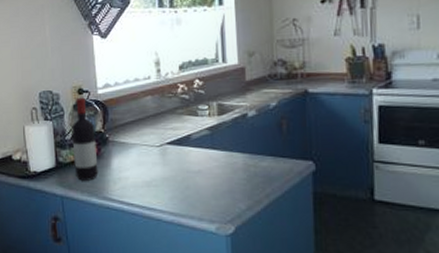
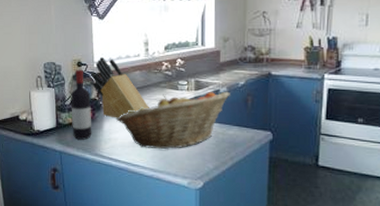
knife block: none [94,82,165,153] -> present [91,57,149,118]
fruit basket: none [126,114,260,189] -> present [116,91,230,150]

